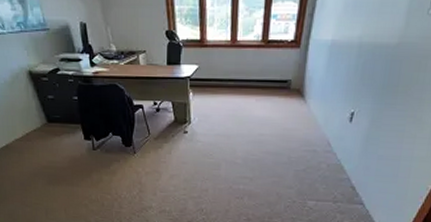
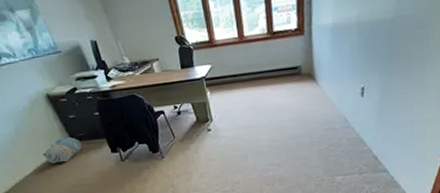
plush toy: none [16,117,56,142] -> present [42,137,82,164]

